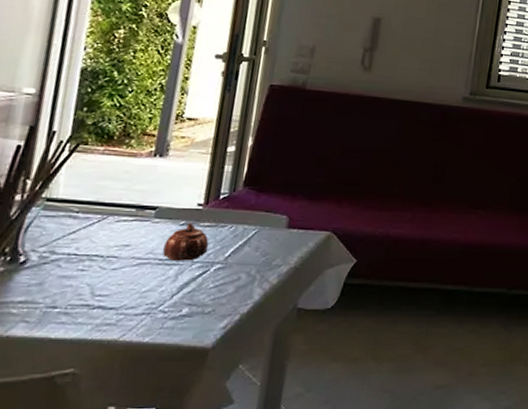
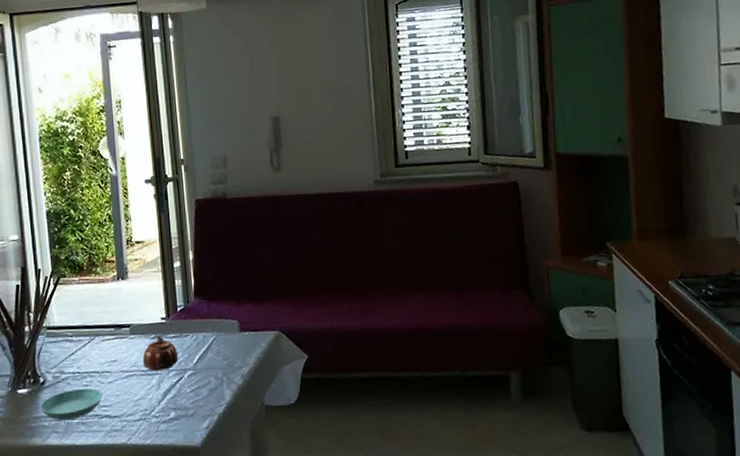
saucer: none [10,272,102,309] -> present [39,388,103,421]

